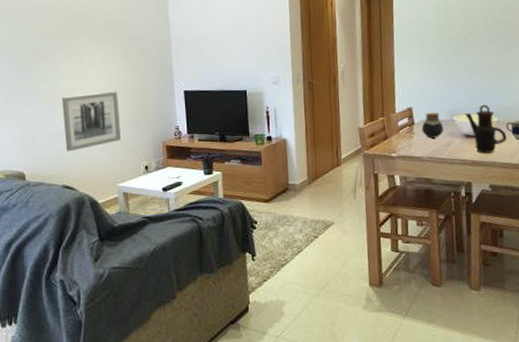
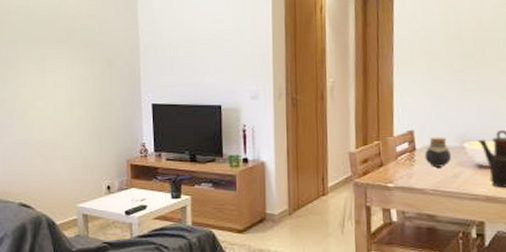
wall art: present [61,91,122,152] -> none [21,102,83,167]

